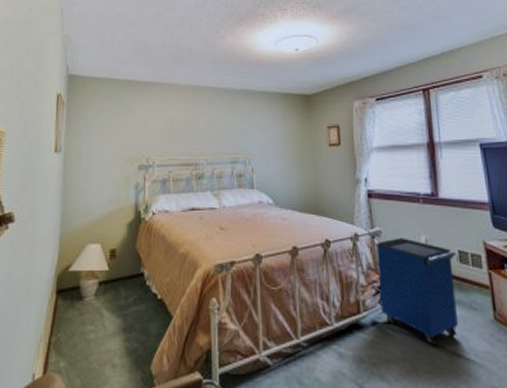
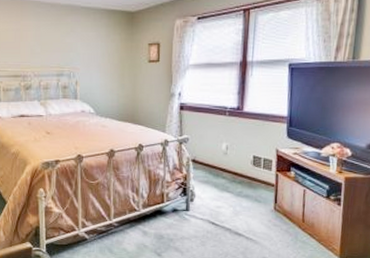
cabinet: present [376,238,458,347] -> none [181,144,251,228]

